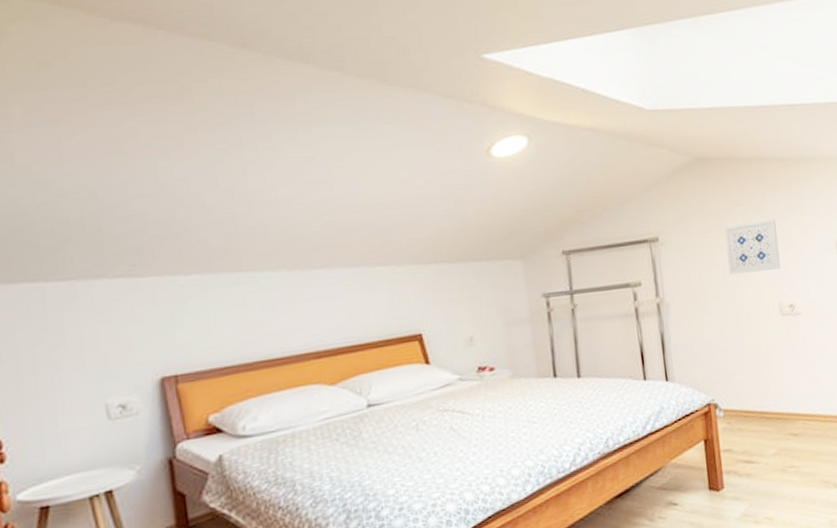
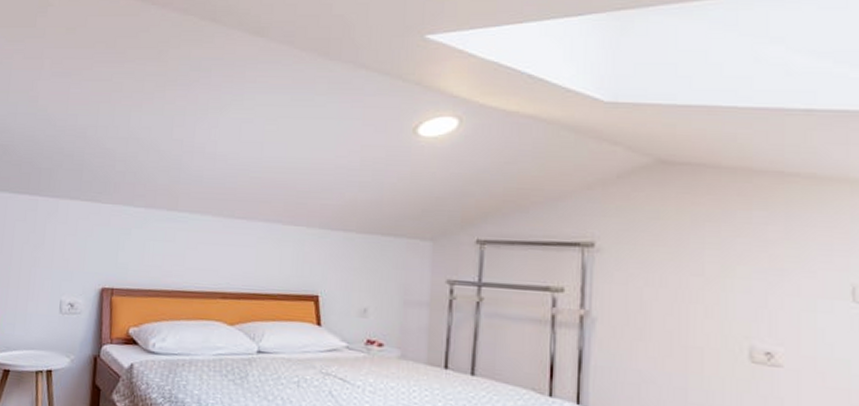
wall art: present [724,219,781,275] -> none [683,243,760,307]

